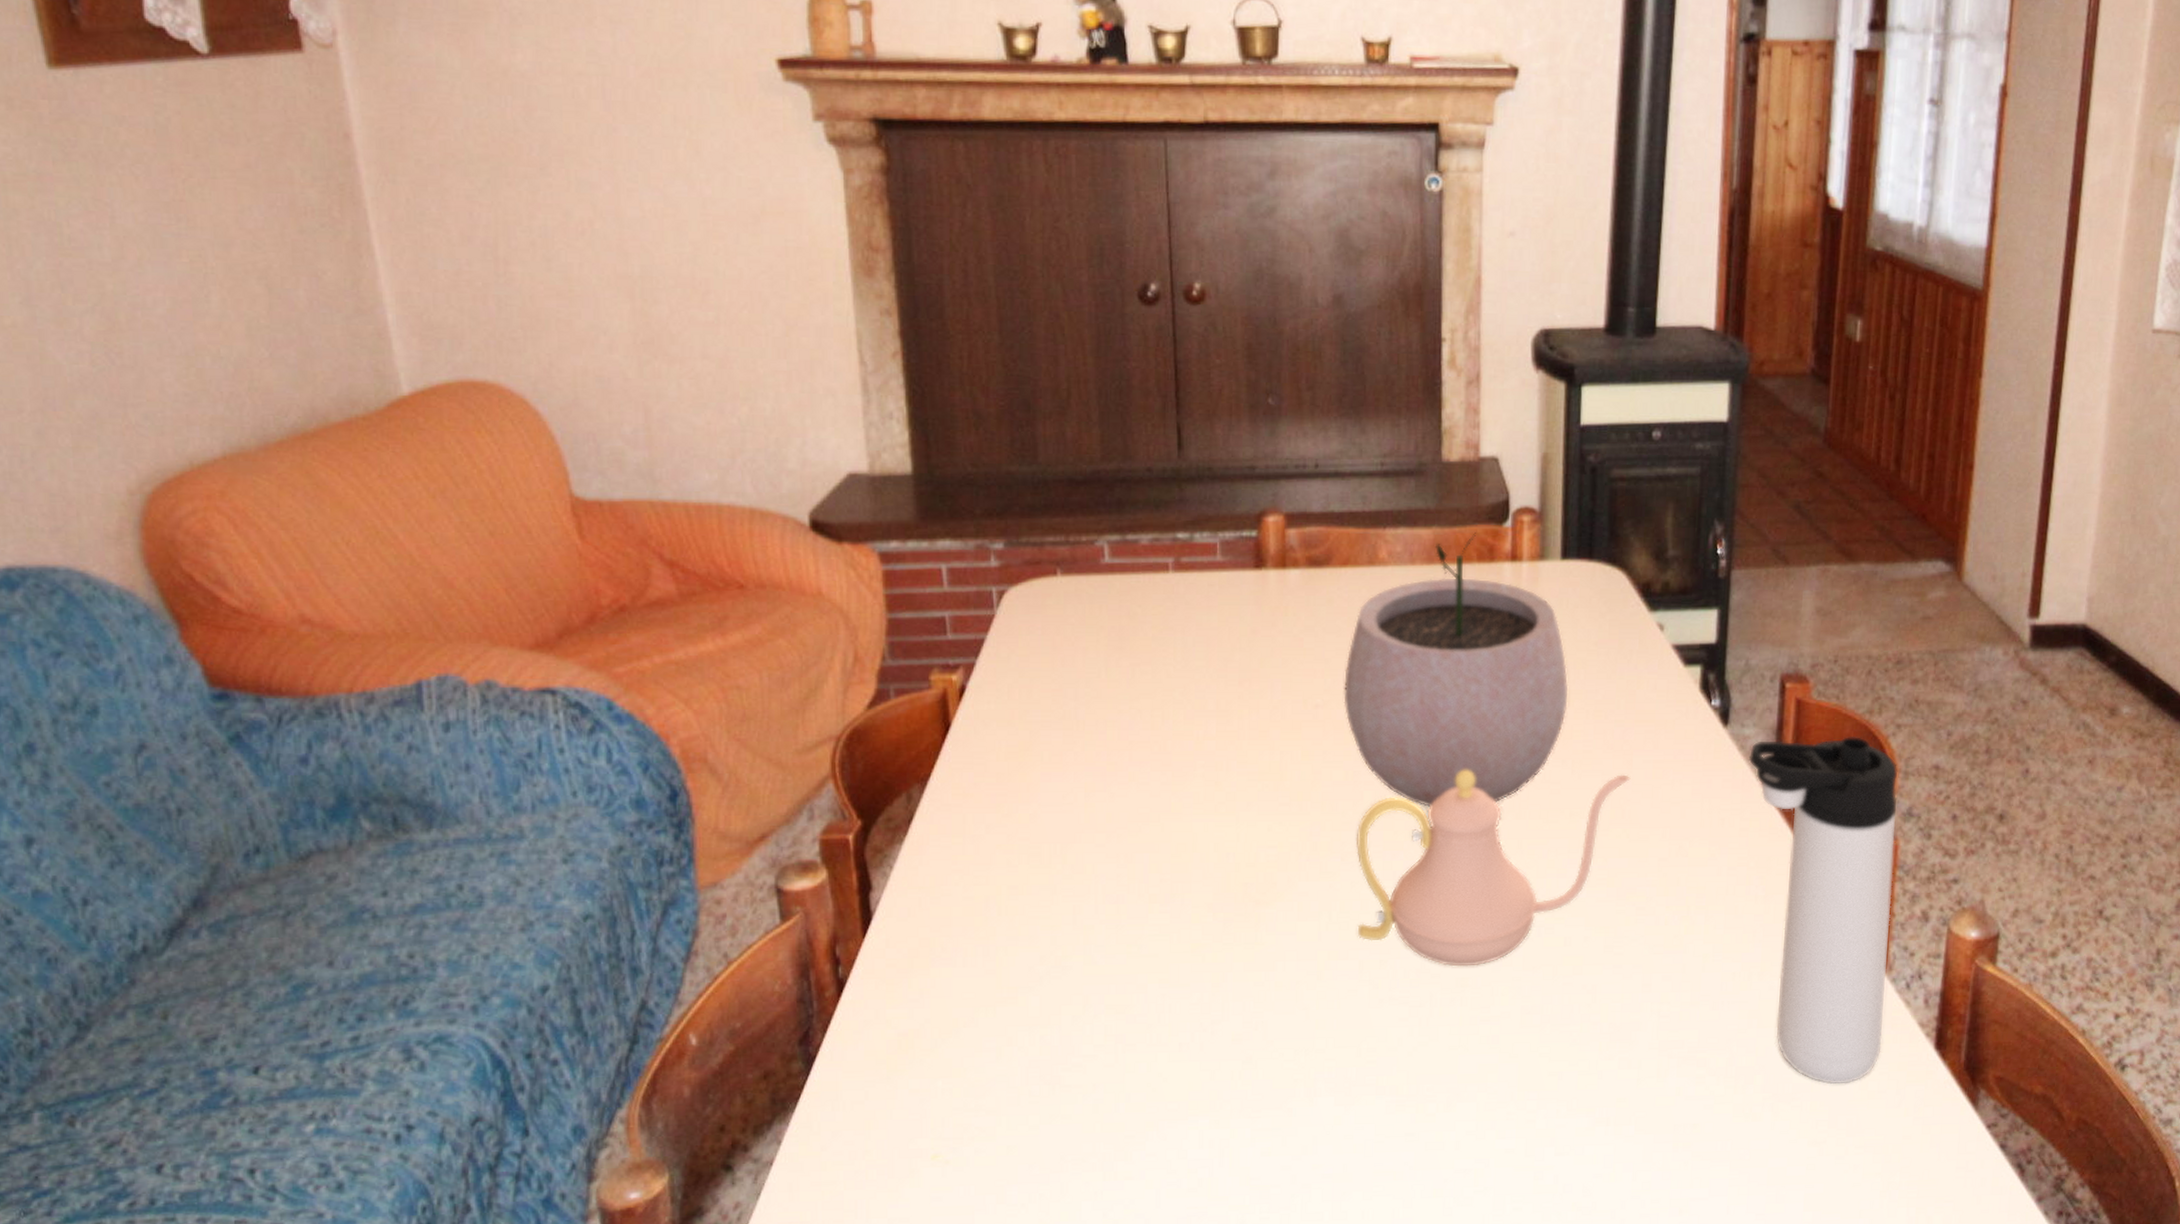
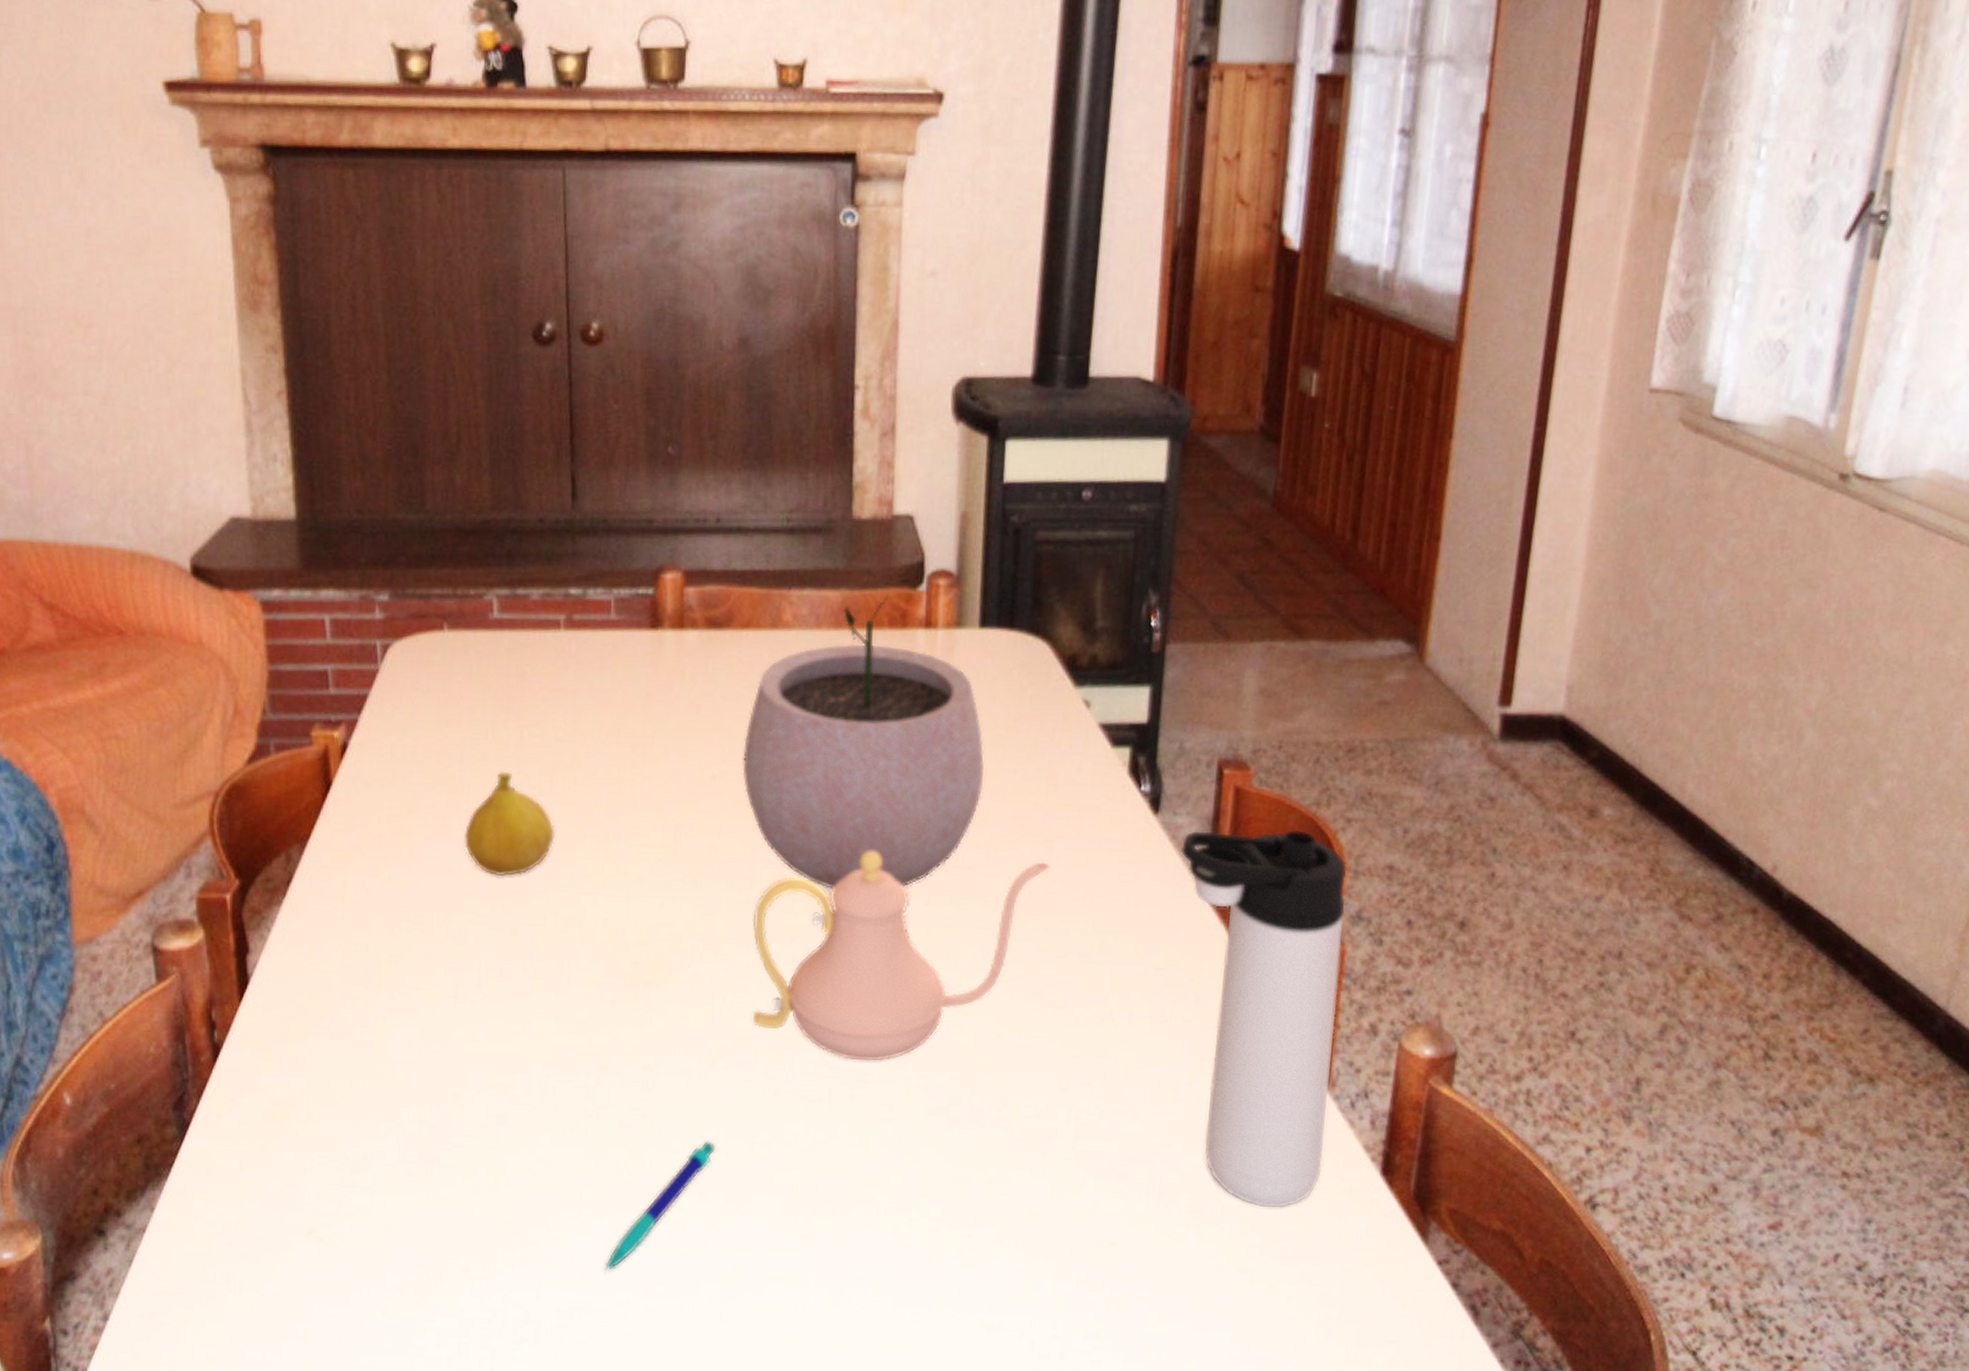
fruit: none [1080,707,1167,808] -> present [465,771,555,877]
pen: none [1221,1049,1325,1178] -> present [605,1141,716,1272]

